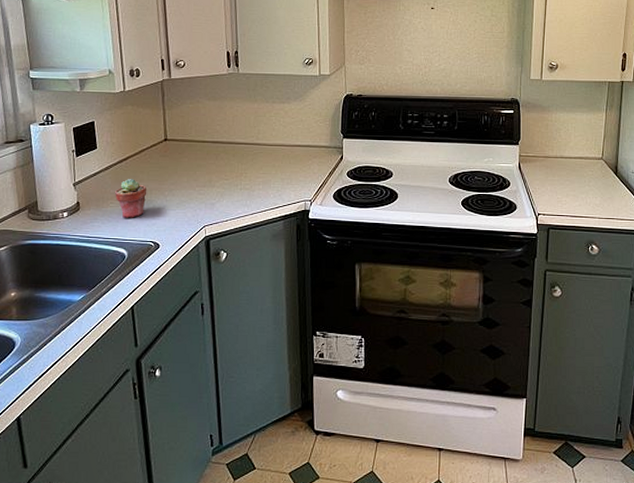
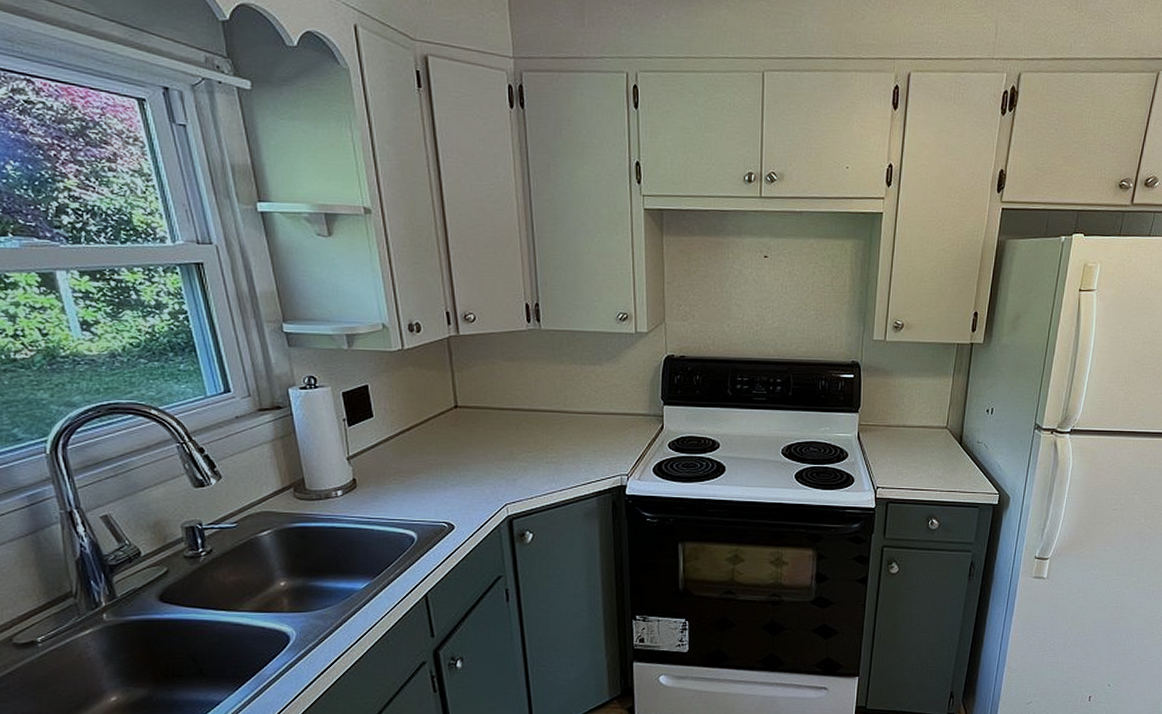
potted succulent: present [115,179,147,218] -> none [398,452,437,496]

